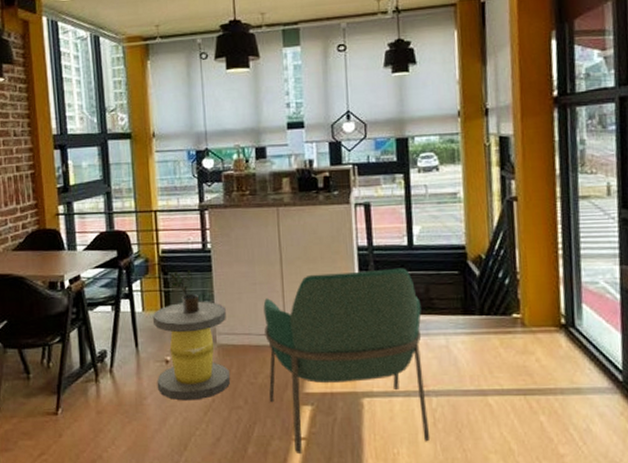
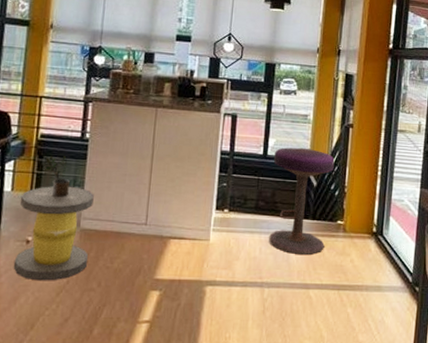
armchair: present [263,268,430,455] -> none [121,171,267,337]
stool: none [422,231,500,356] -> present [269,147,335,255]

